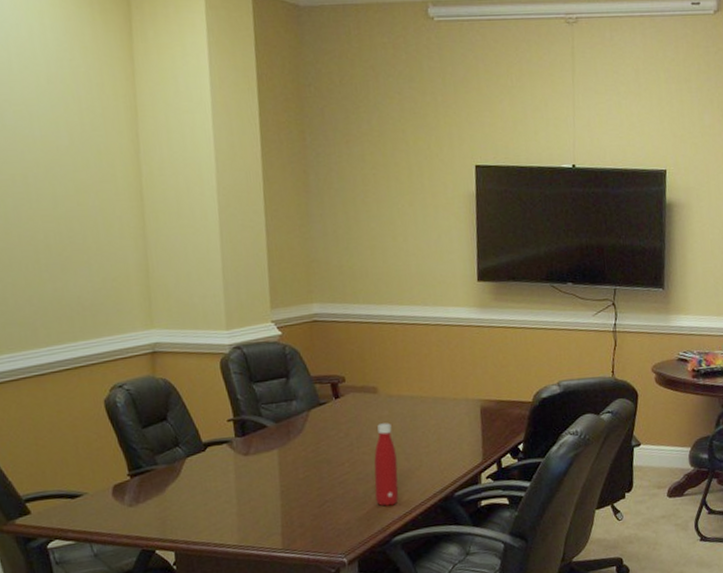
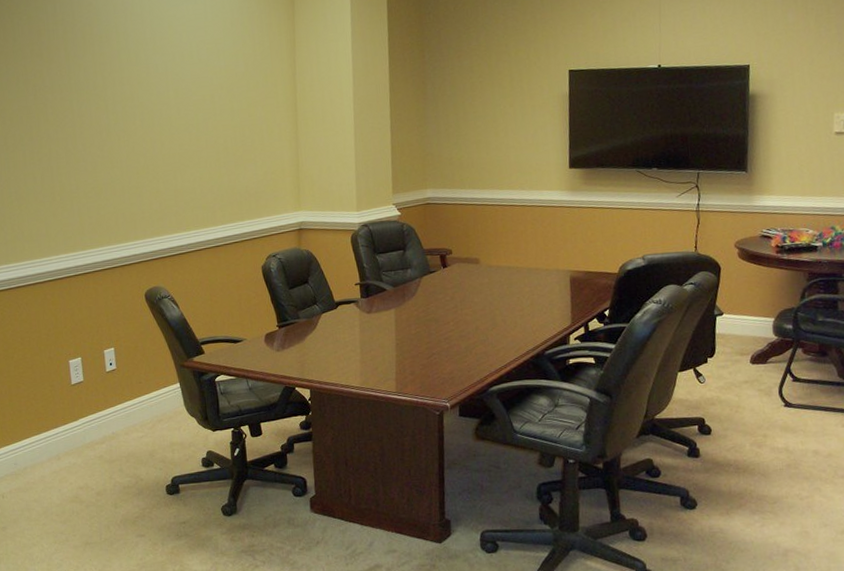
bottle: present [374,423,399,506] -> none [474,289,496,360]

